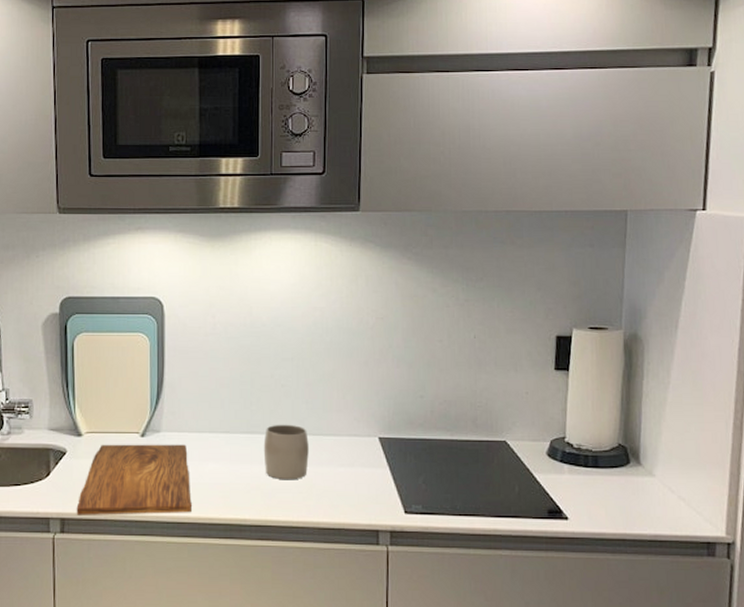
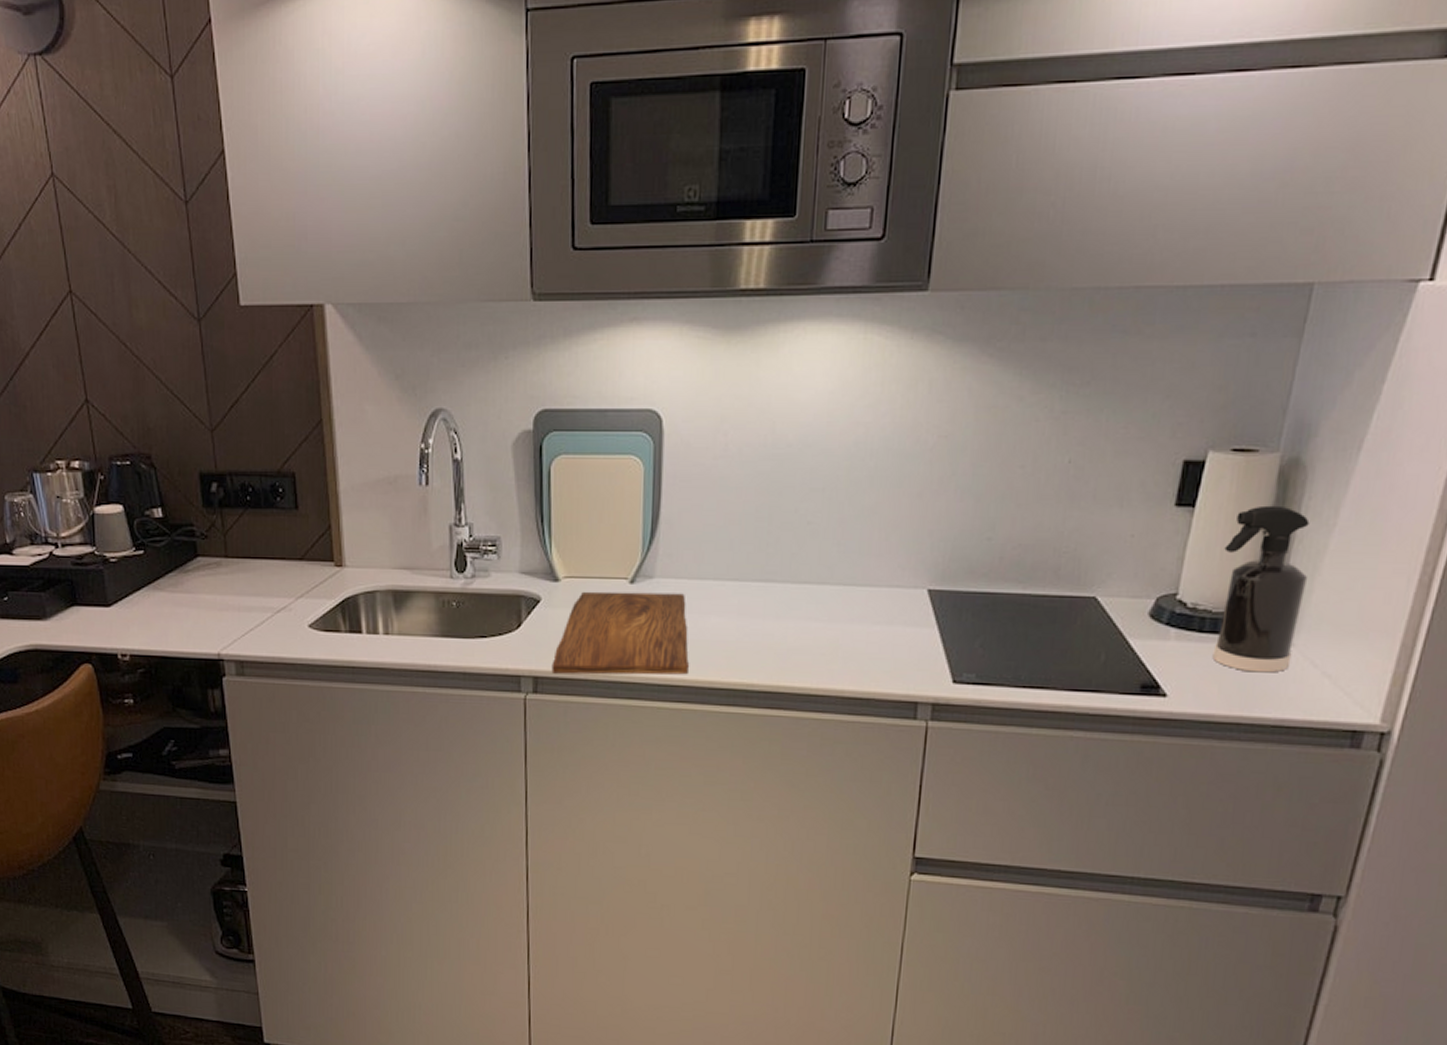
mug: present [263,424,309,480] -> none [779,570,838,640]
spray bottle: none [594,369,657,498] -> present [1212,505,1310,673]

